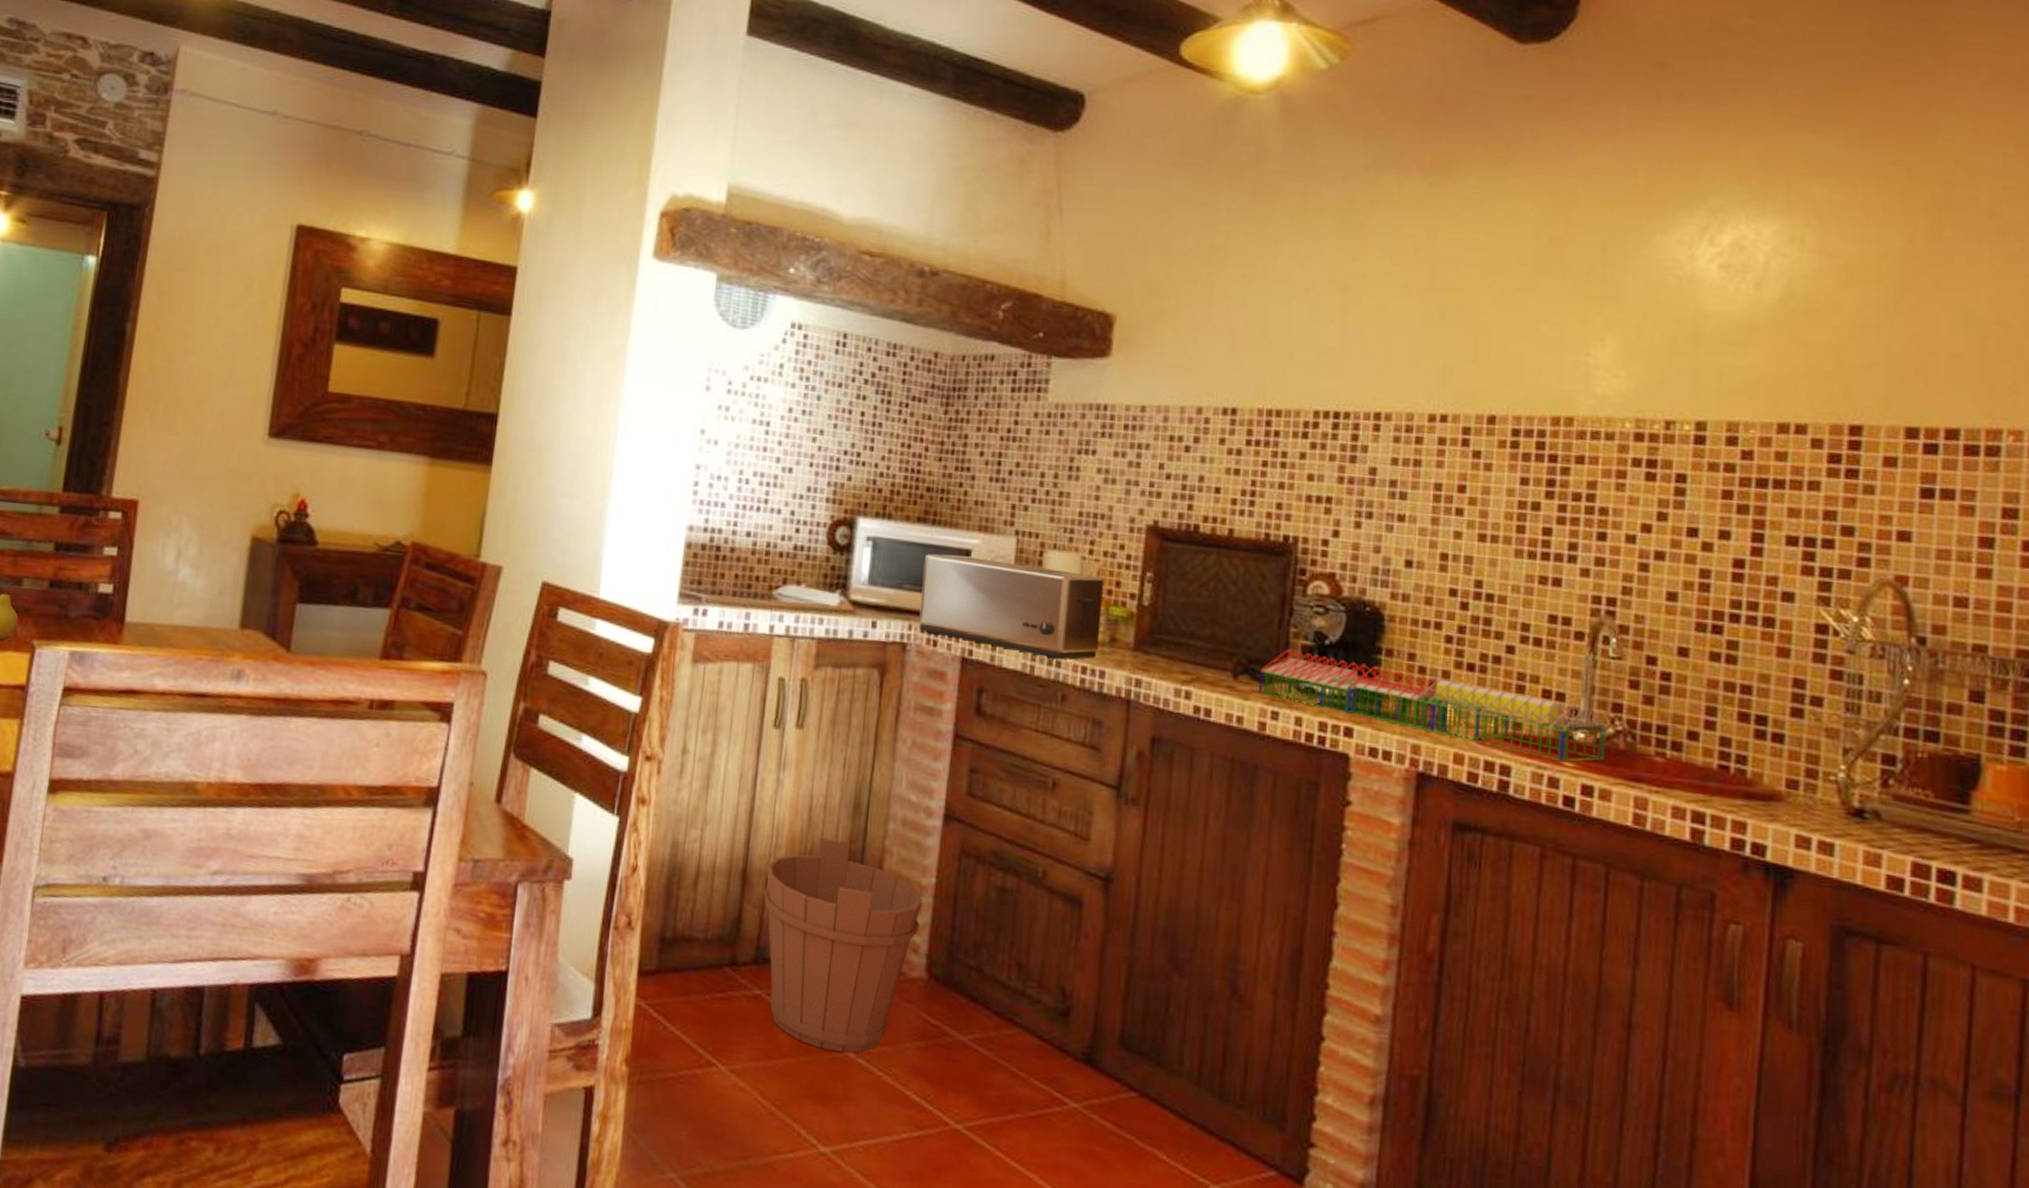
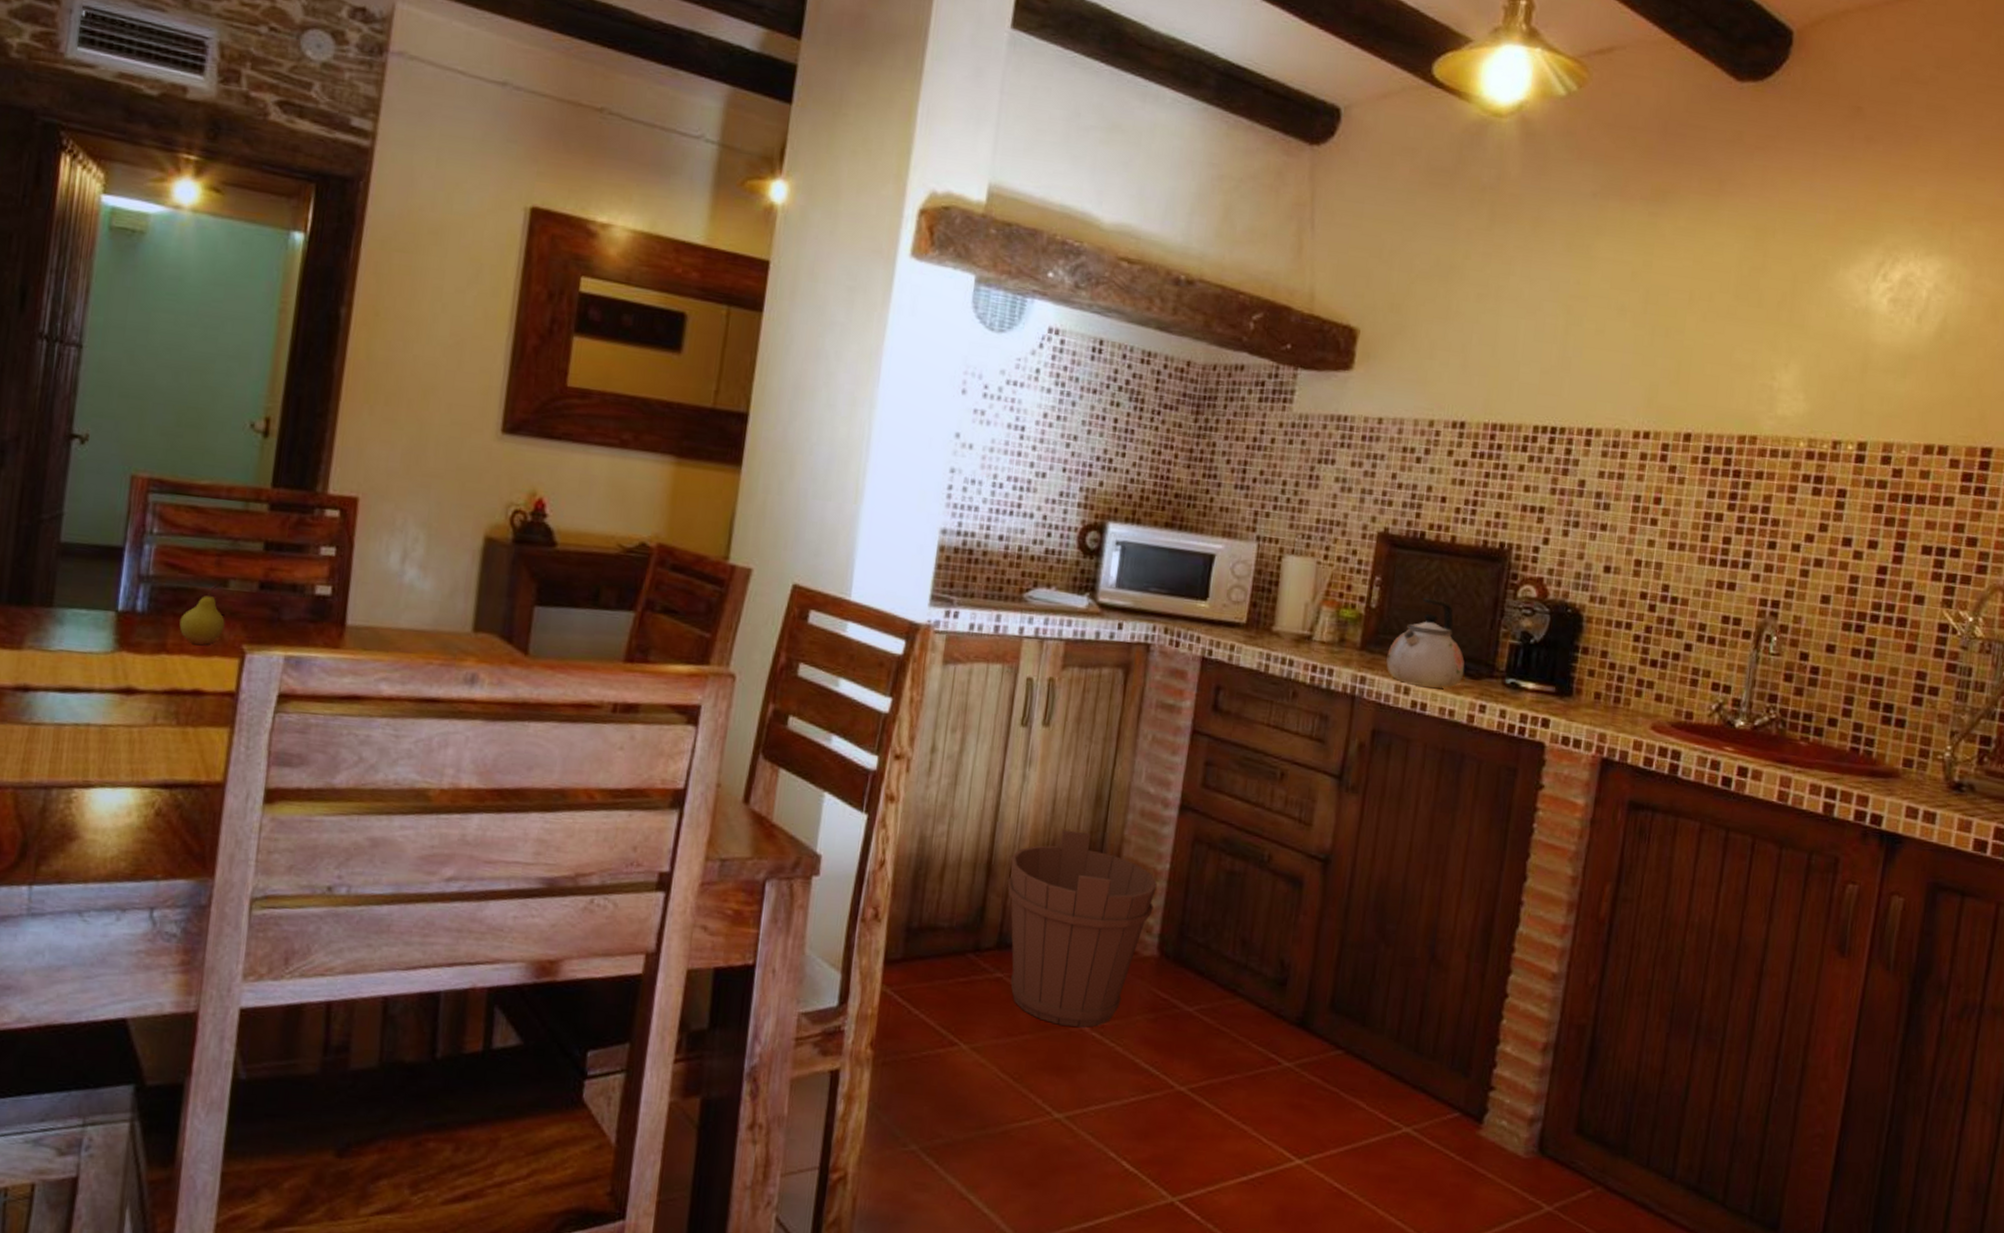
toaster: present [919,554,1105,660] -> none [1163,558,1337,659]
kettle: none [1163,594,1252,693] -> present [1386,597,1465,689]
dish rack: present [1258,648,1607,762] -> none [1469,647,1763,747]

